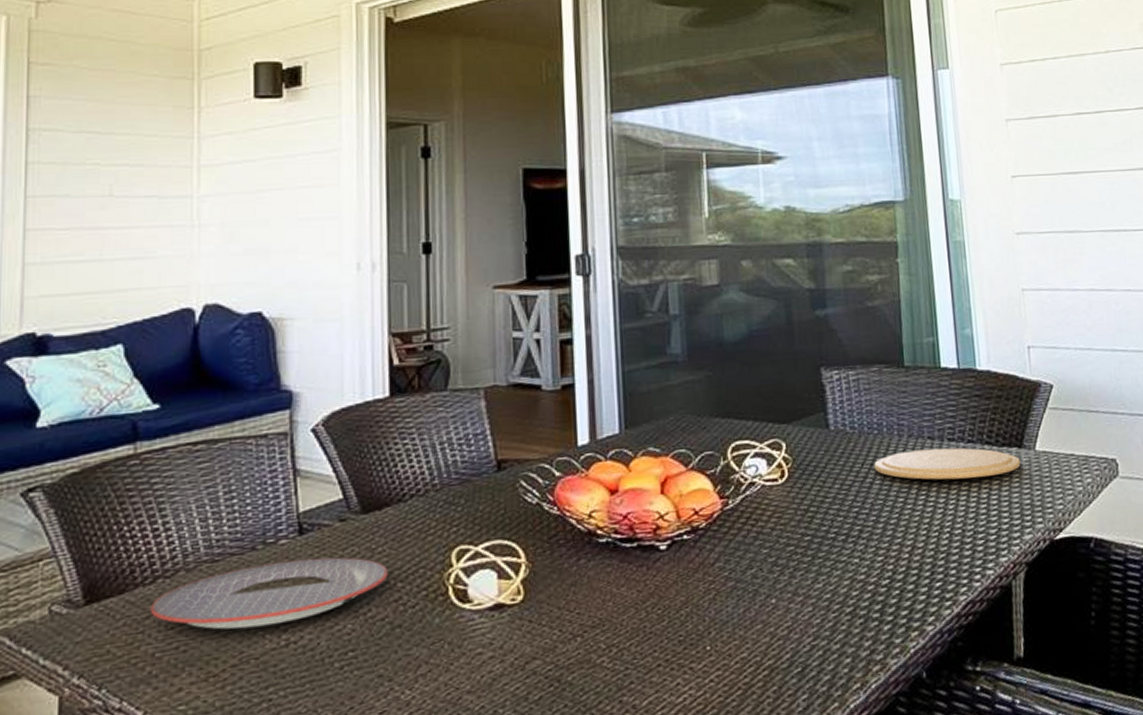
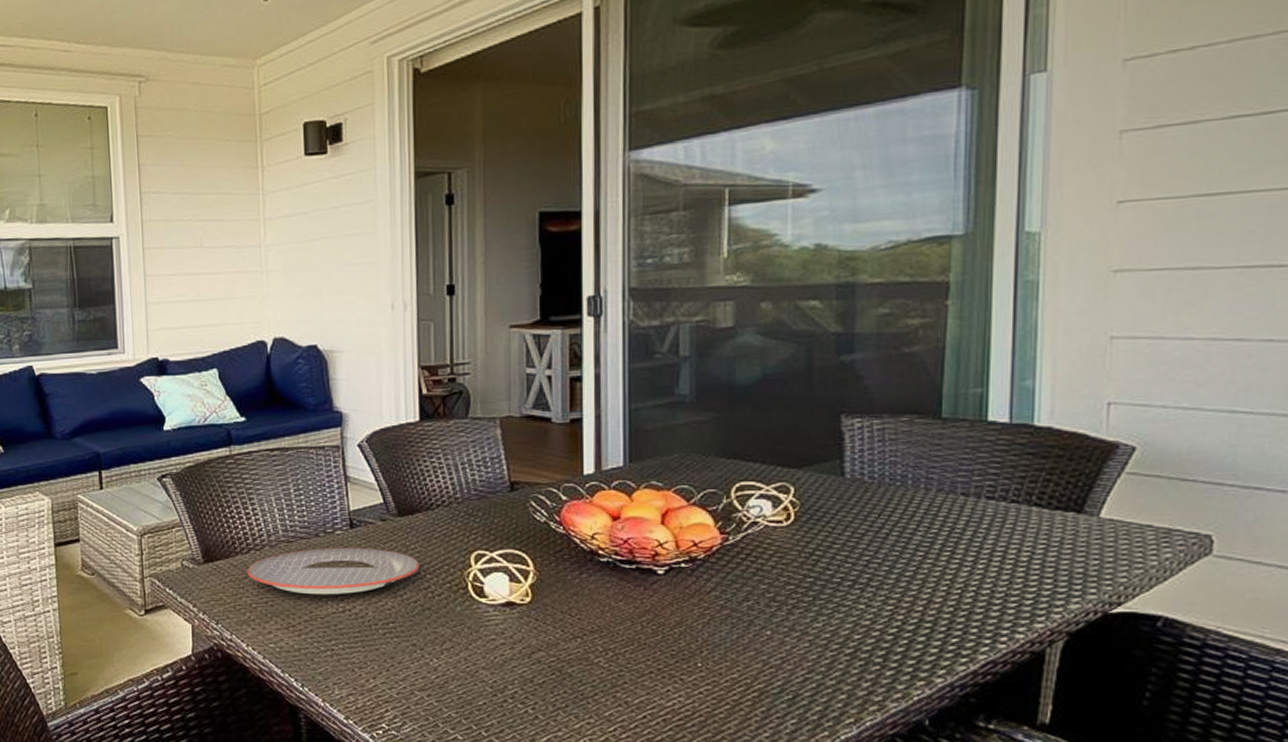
plate: present [874,447,1021,480] -> none [893,505,1077,539]

